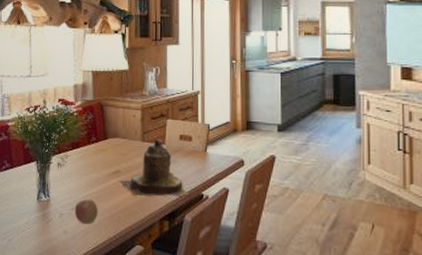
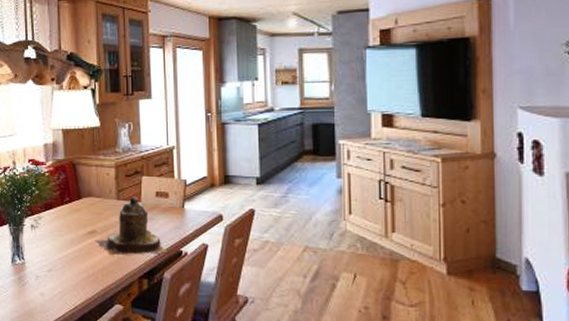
apple: present [74,199,98,224] -> none [50,260,75,286]

